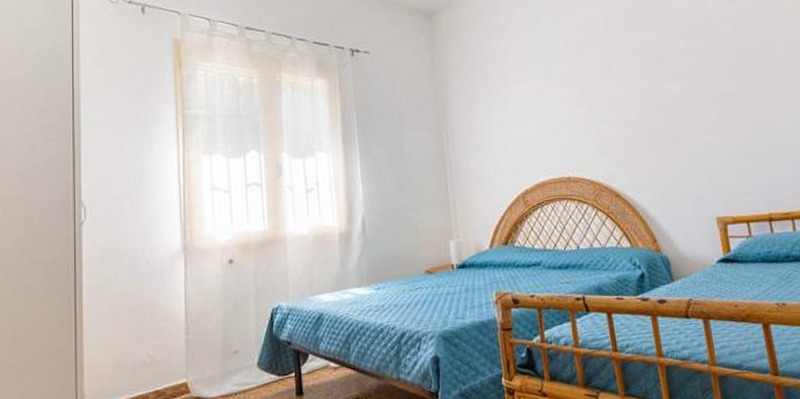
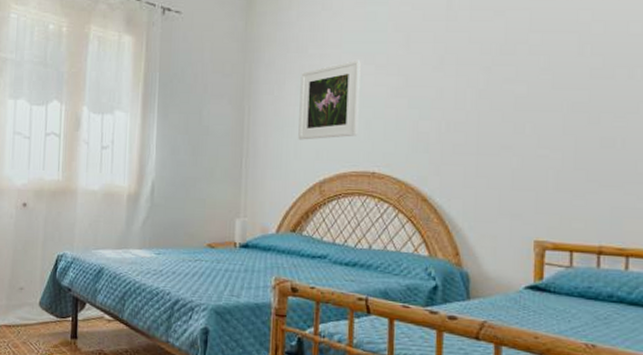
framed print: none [489,77,549,157] -> present [298,59,361,140]

